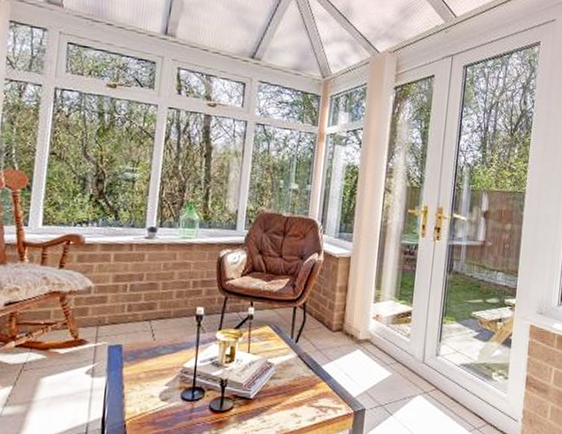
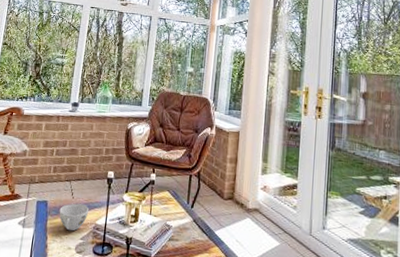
teacup: none [137,345,175,377] -> present [59,203,90,231]

